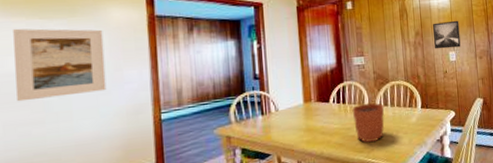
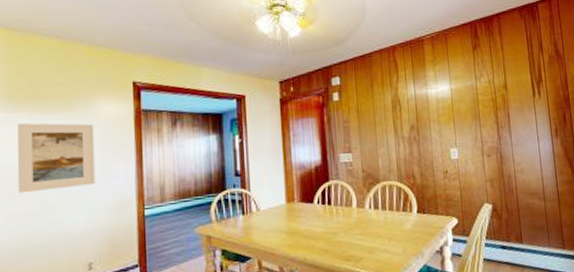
plant pot: present [352,92,385,143] -> none [338,193,375,250]
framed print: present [432,20,461,49] -> none [430,112,465,146]

